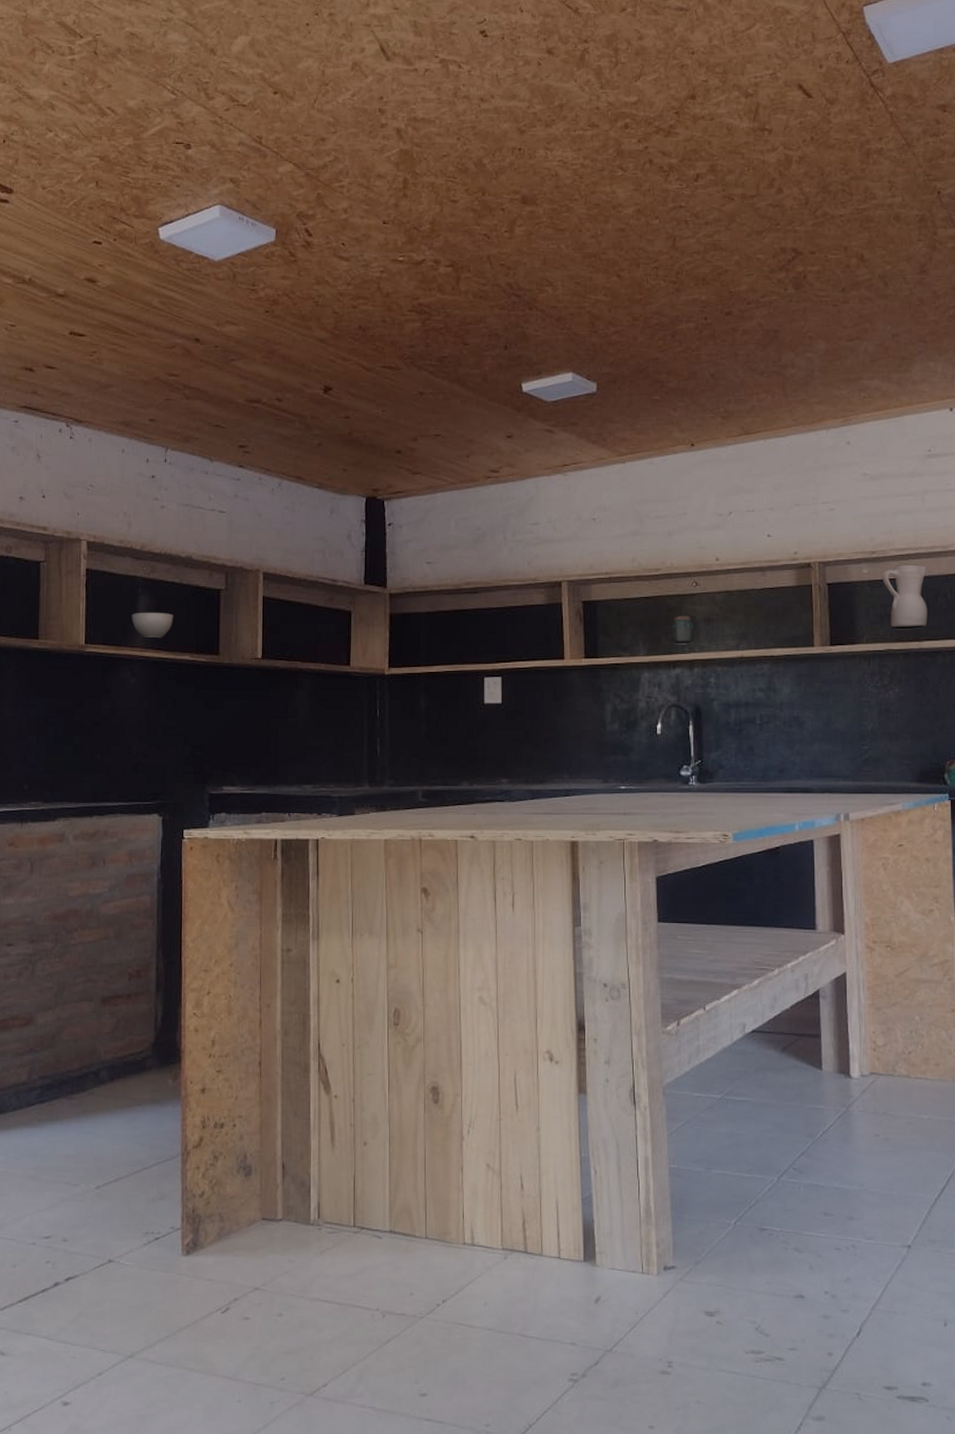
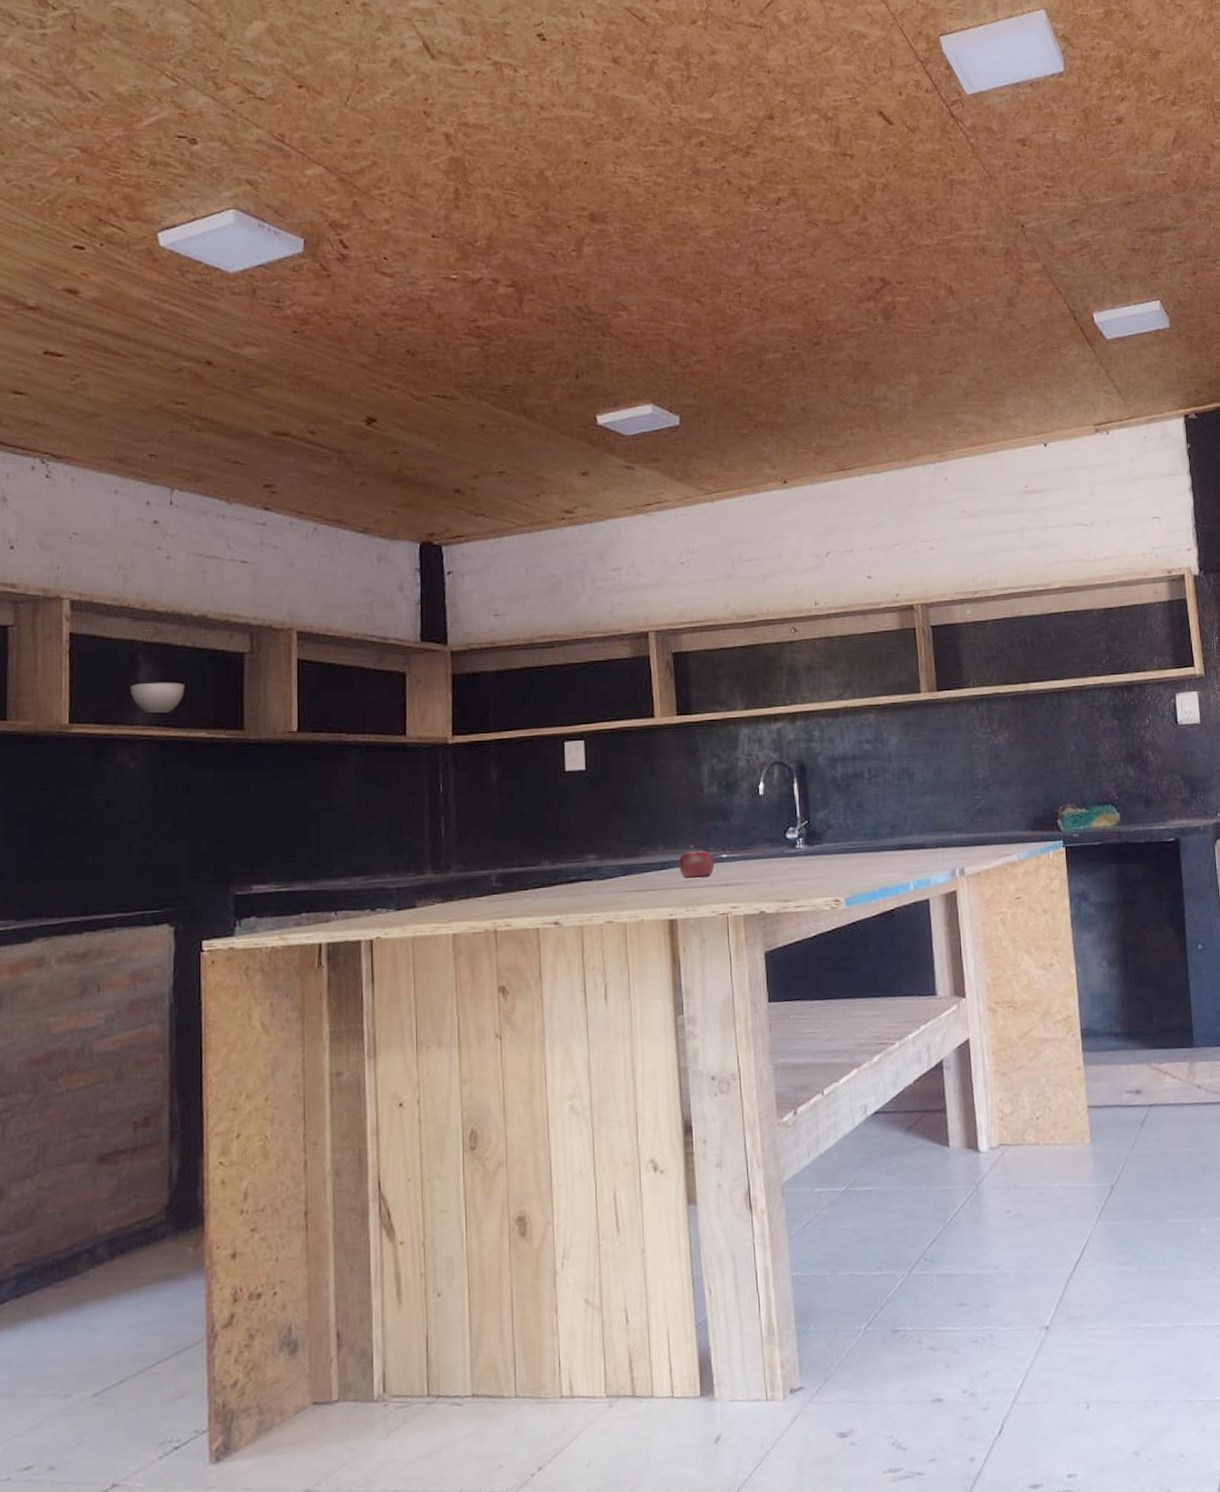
fruit: none [581,775,614,807] -> present [679,844,715,880]
peanut butter: present [673,616,693,645] -> none [771,665,794,696]
ceramic pitcher: present [882,564,927,630] -> none [986,604,1033,672]

